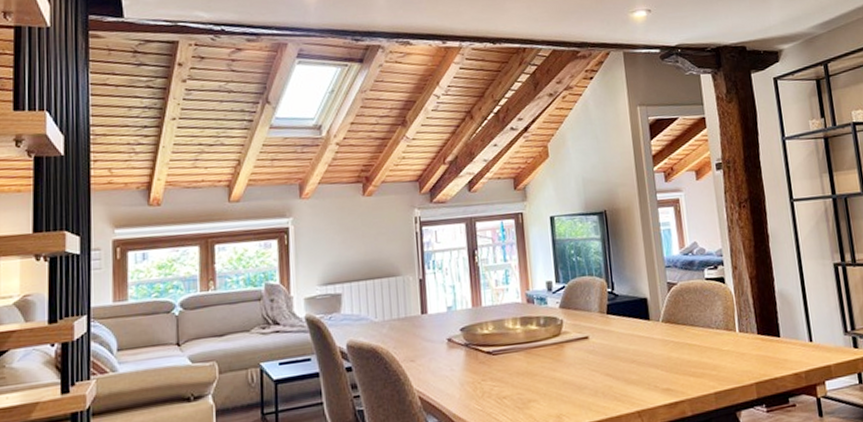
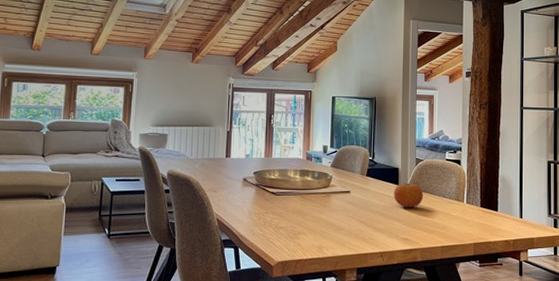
fruit: none [644,315,684,349] -> present [393,182,424,208]

